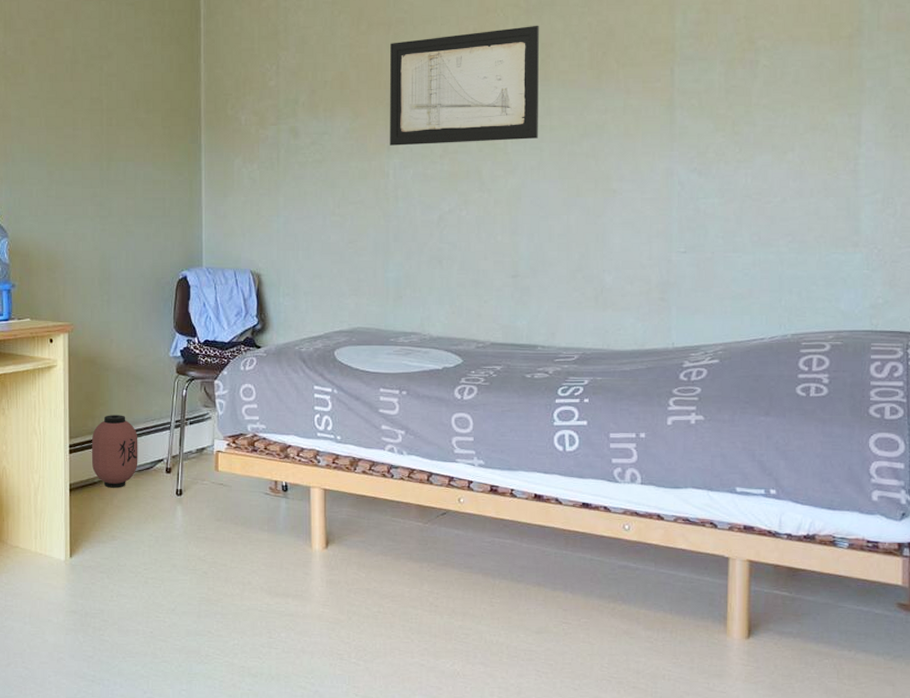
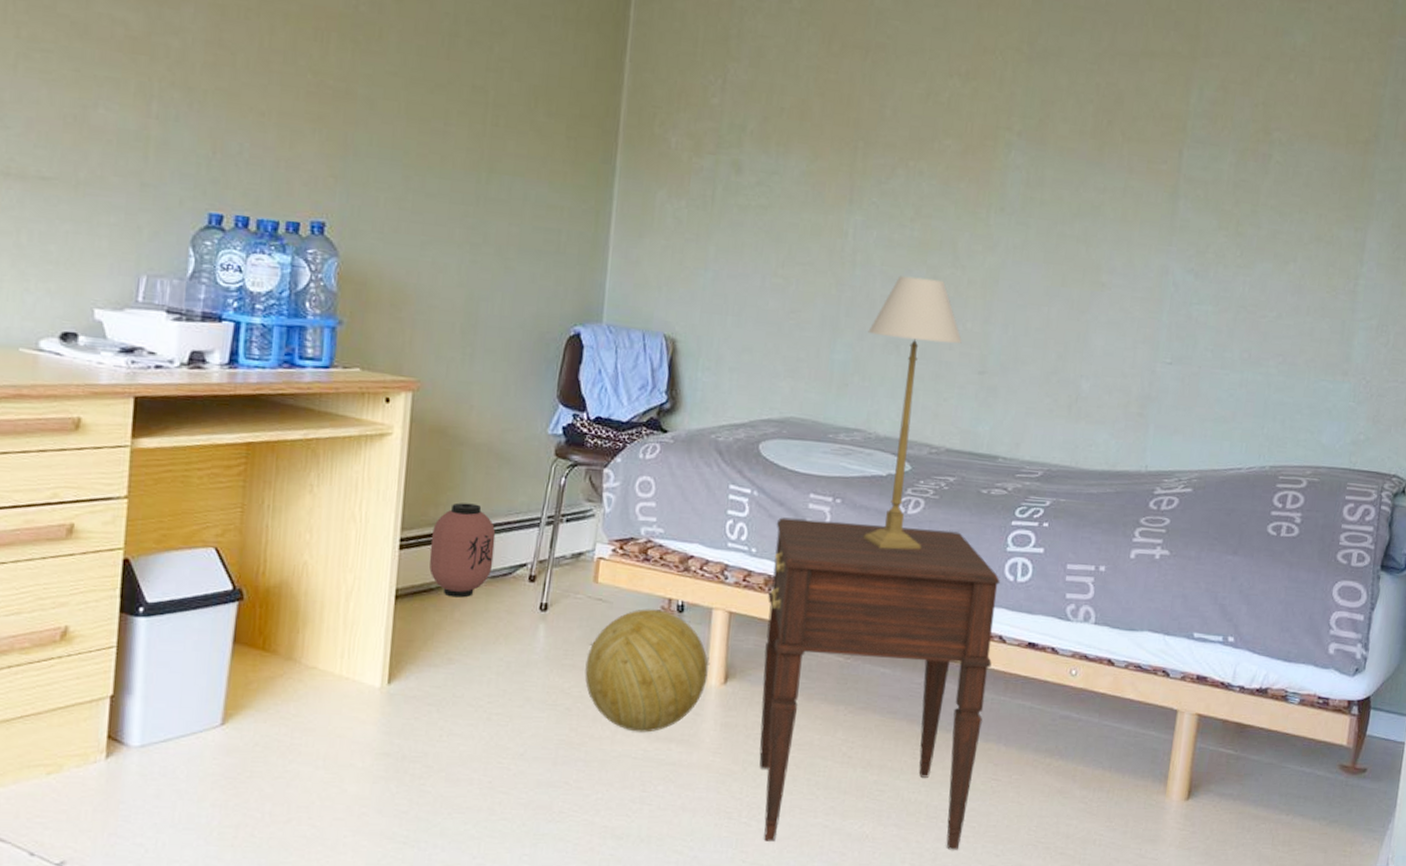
decorative ball: none [215,490,312,590] -> present [585,609,708,733]
nightstand: none [354,409,551,685] -> present [759,517,1000,850]
wall art: present [390,25,539,146] -> none [852,72,1041,213]
table lamp: none [414,203,495,430] -> present [864,275,962,550]

